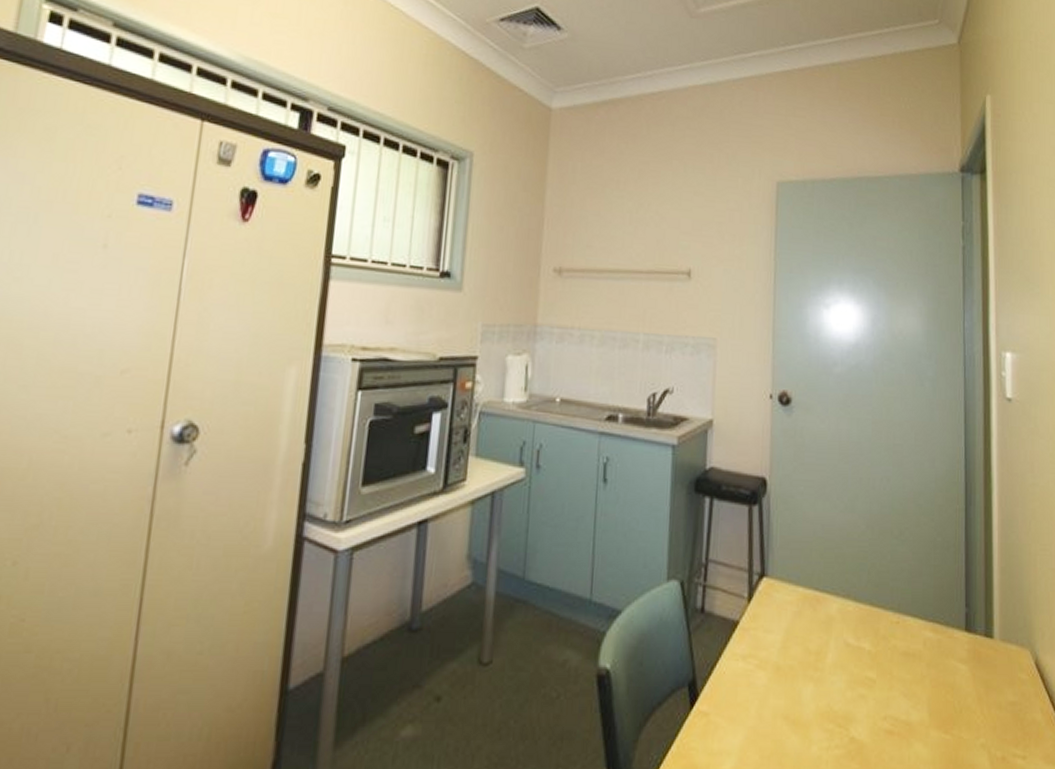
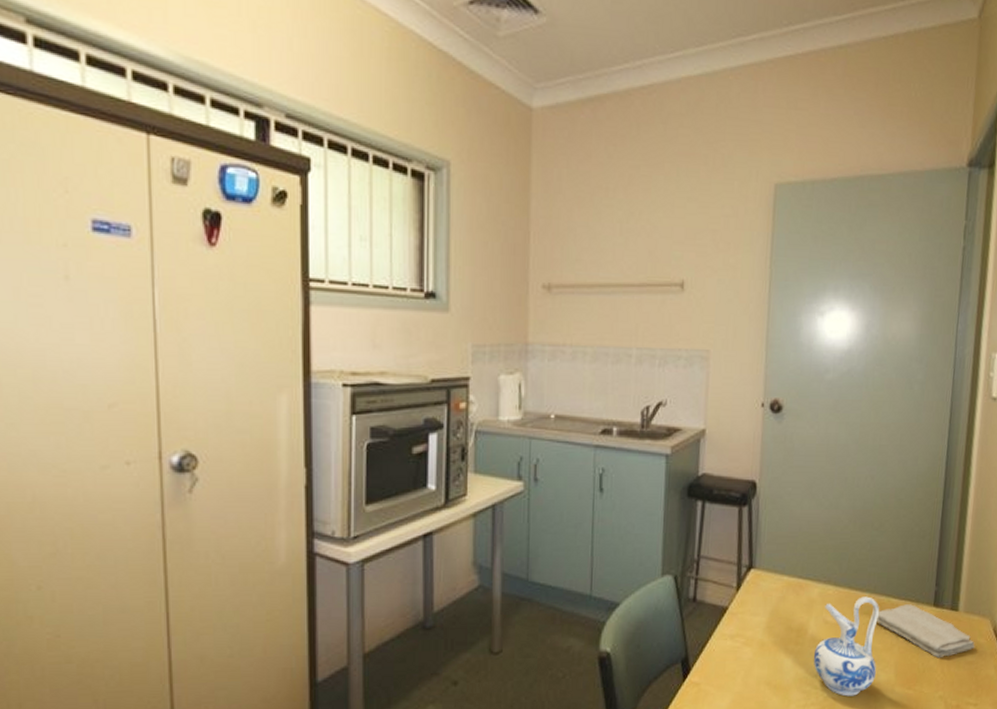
ceramic pitcher: none [835,616,908,739] -> present [813,596,880,697]
washcloth: none [903,627,1017,696] -> present [876,604,976,659]

